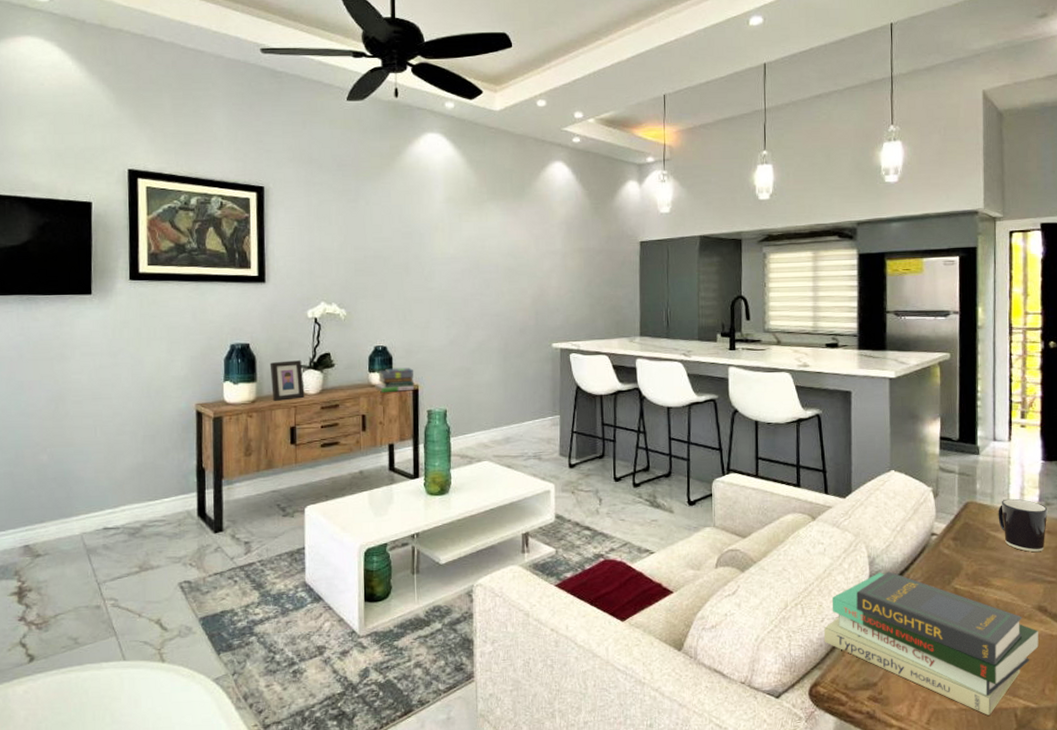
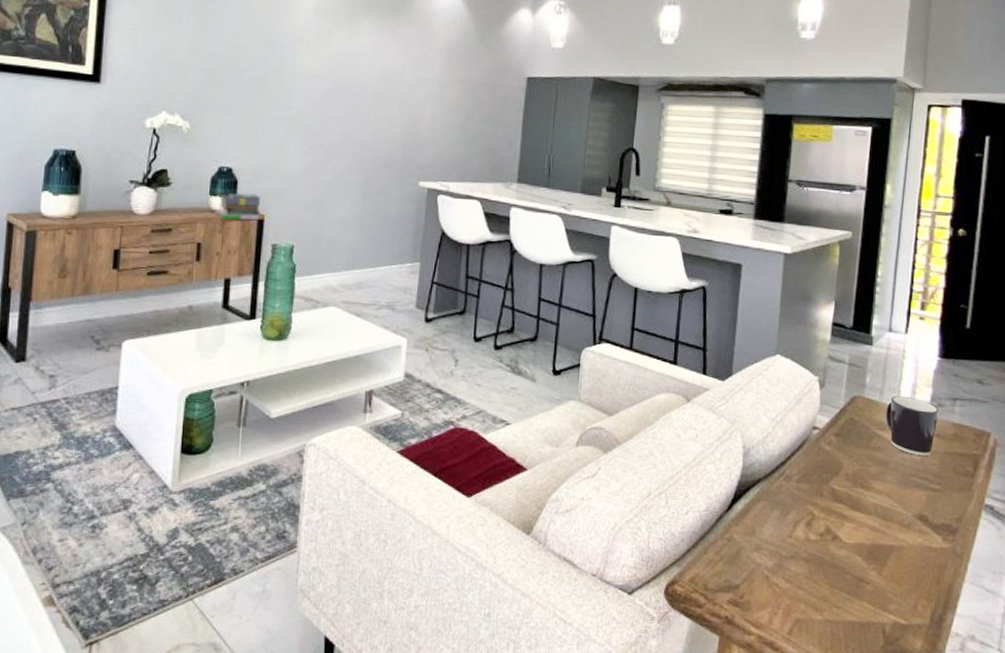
picture frame: present [270,360,305,401] -> none [96,174,134,219]
books: present [823,571,1039,715] -> none [686,464,916,629]

